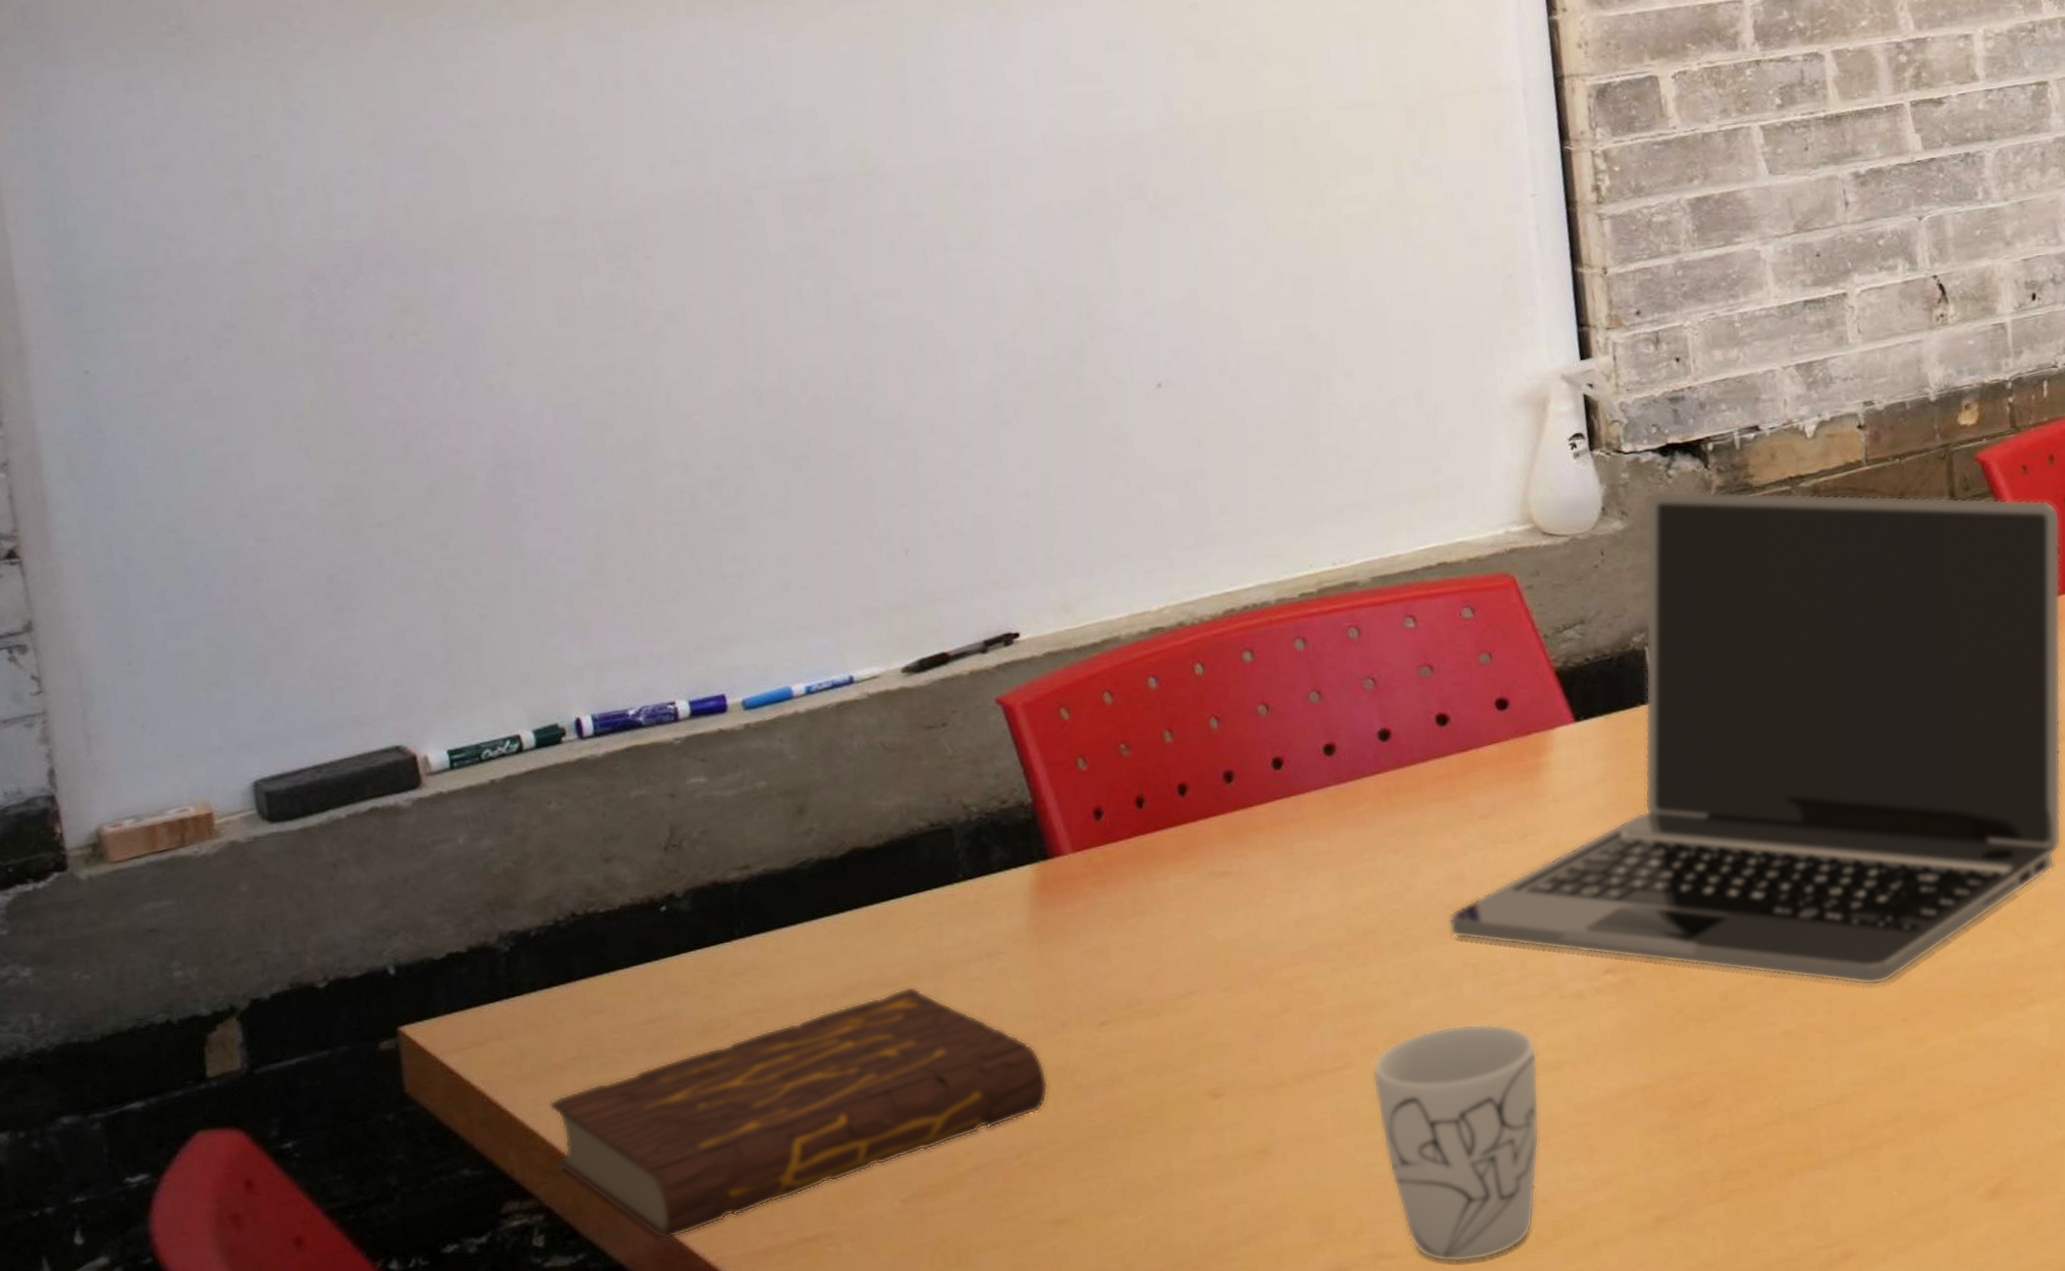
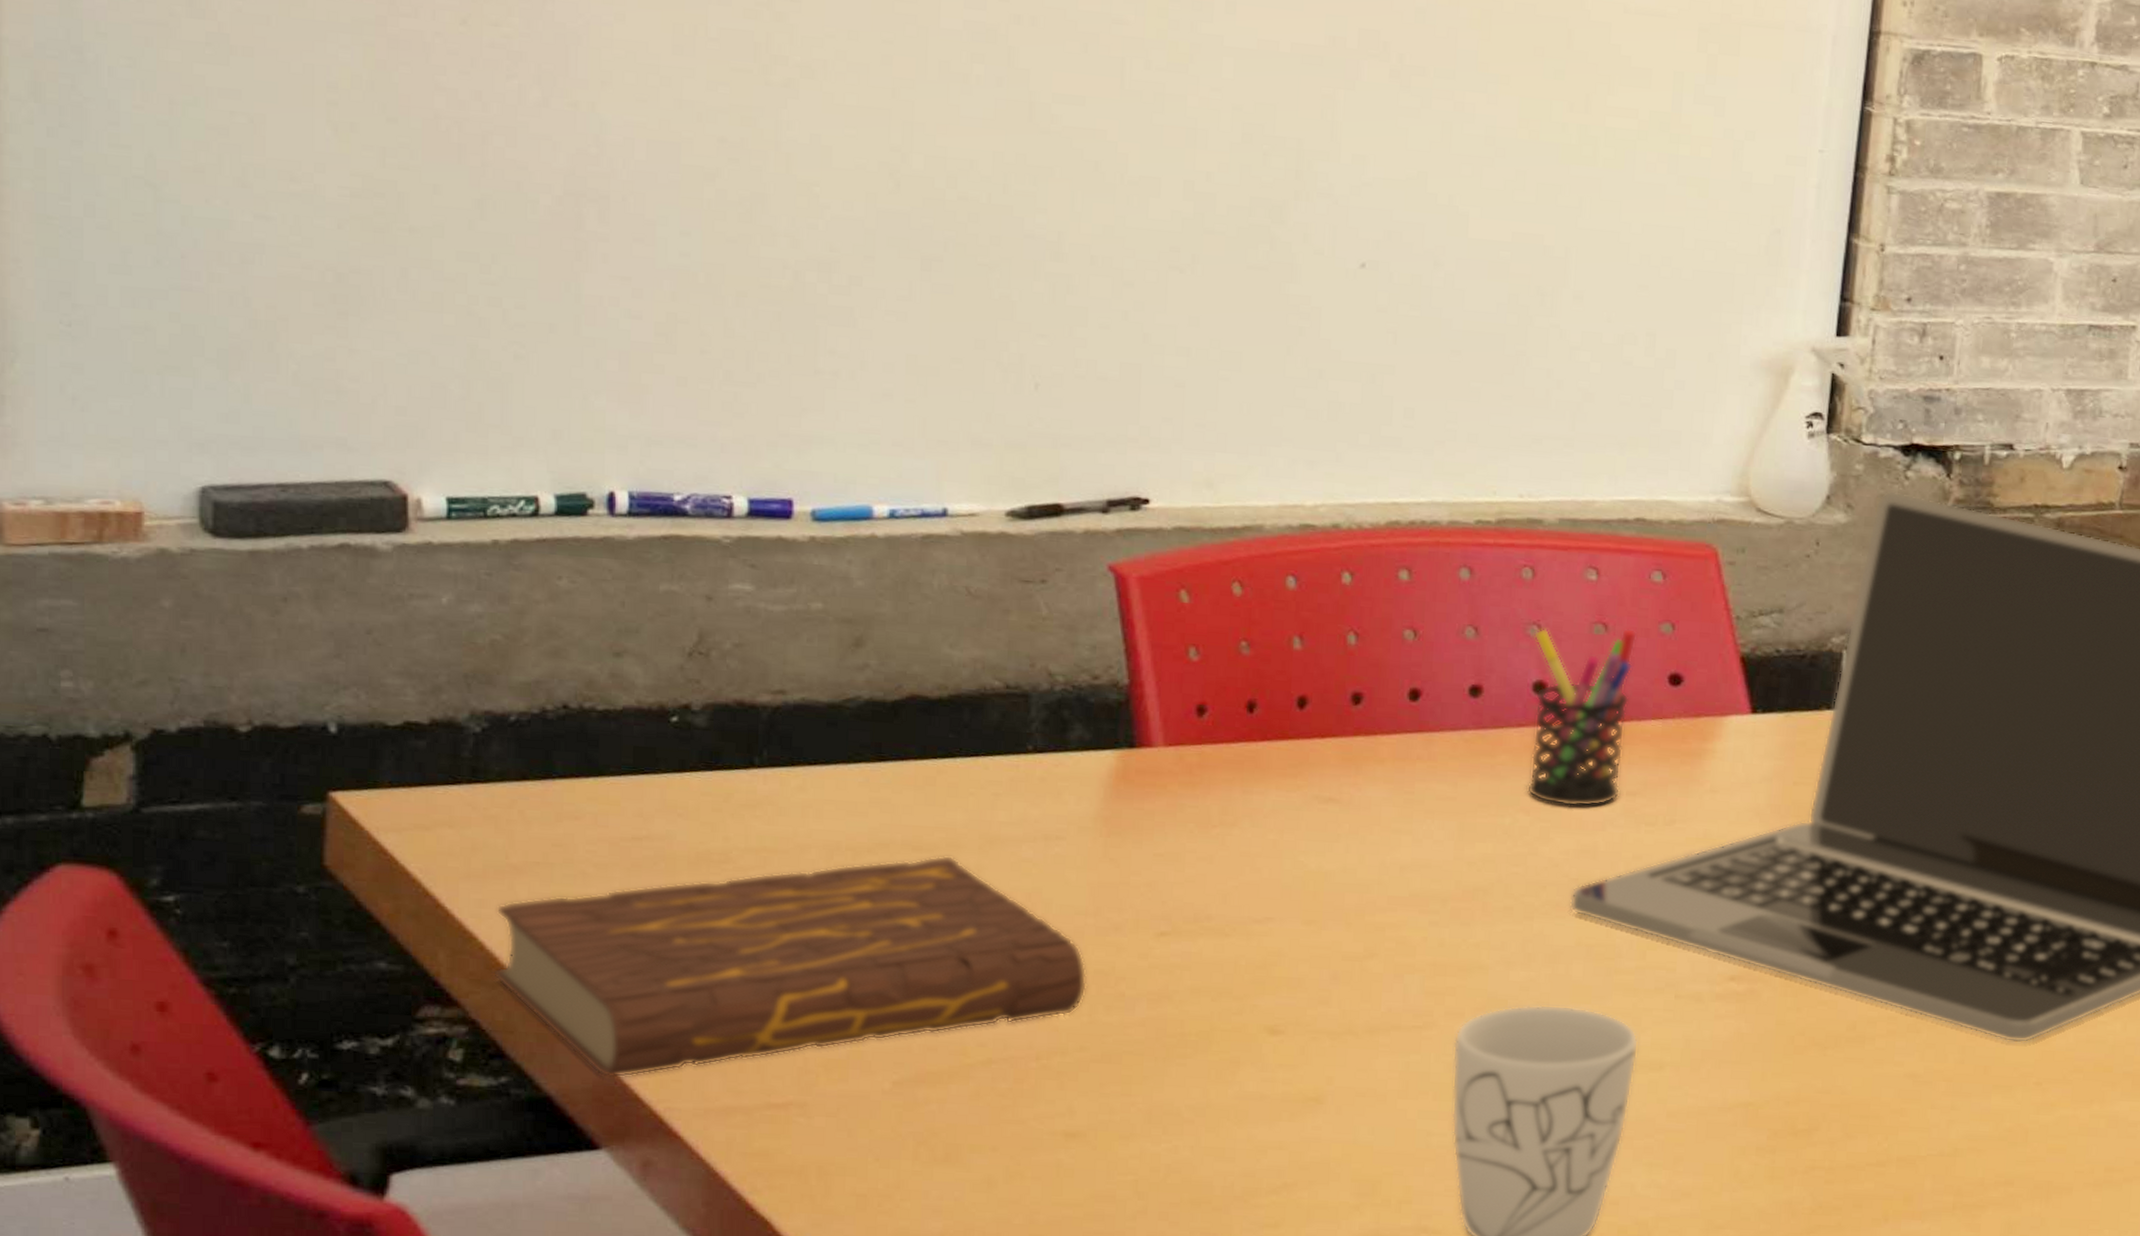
pen holder: none [1369,664,1475,841] -> present [1526,628,1638,807]

